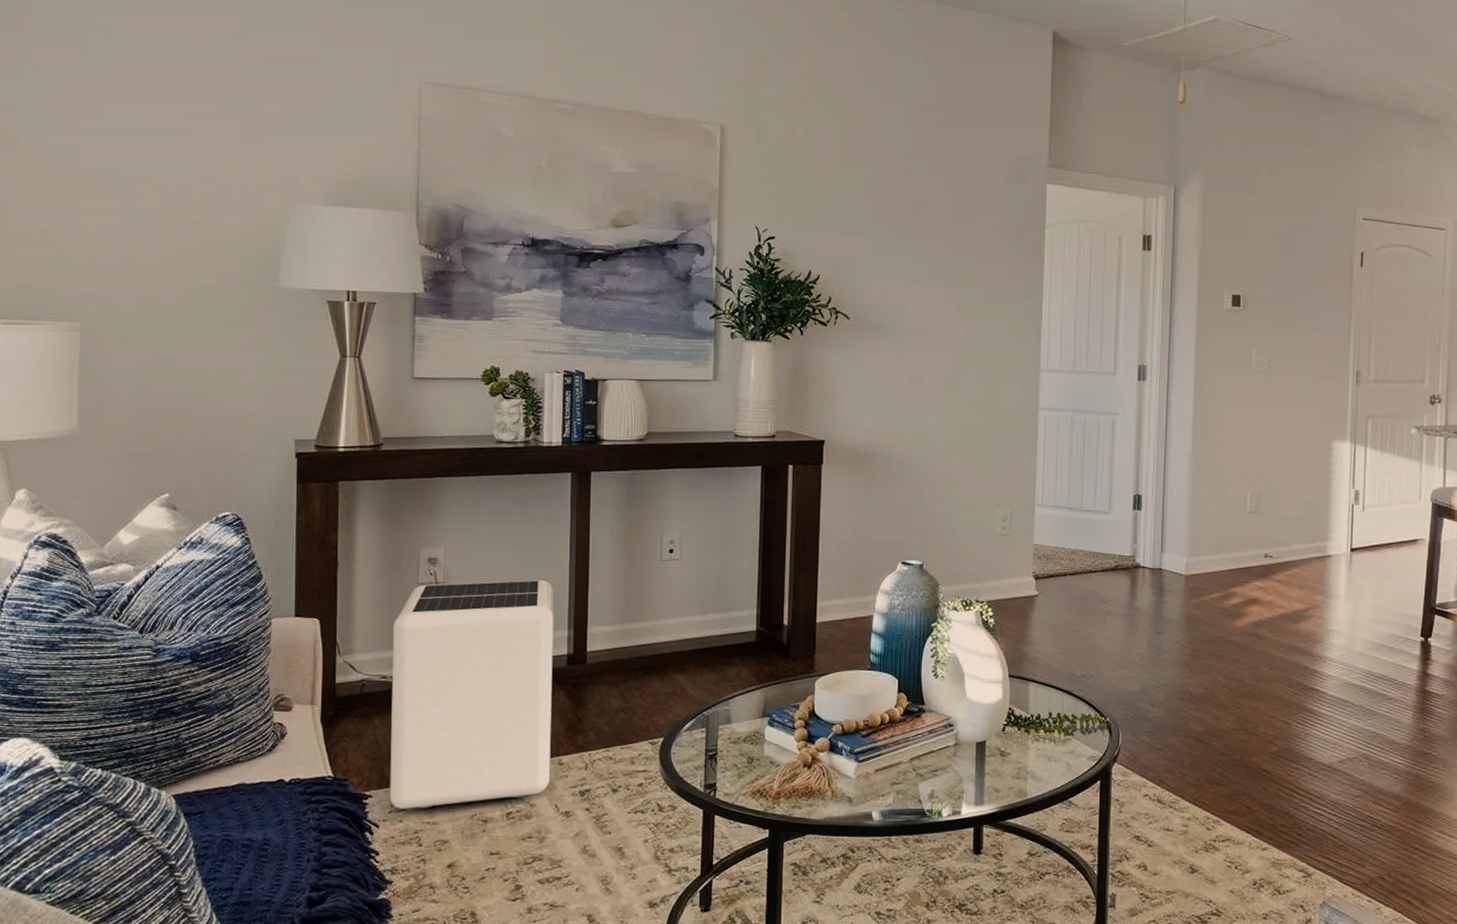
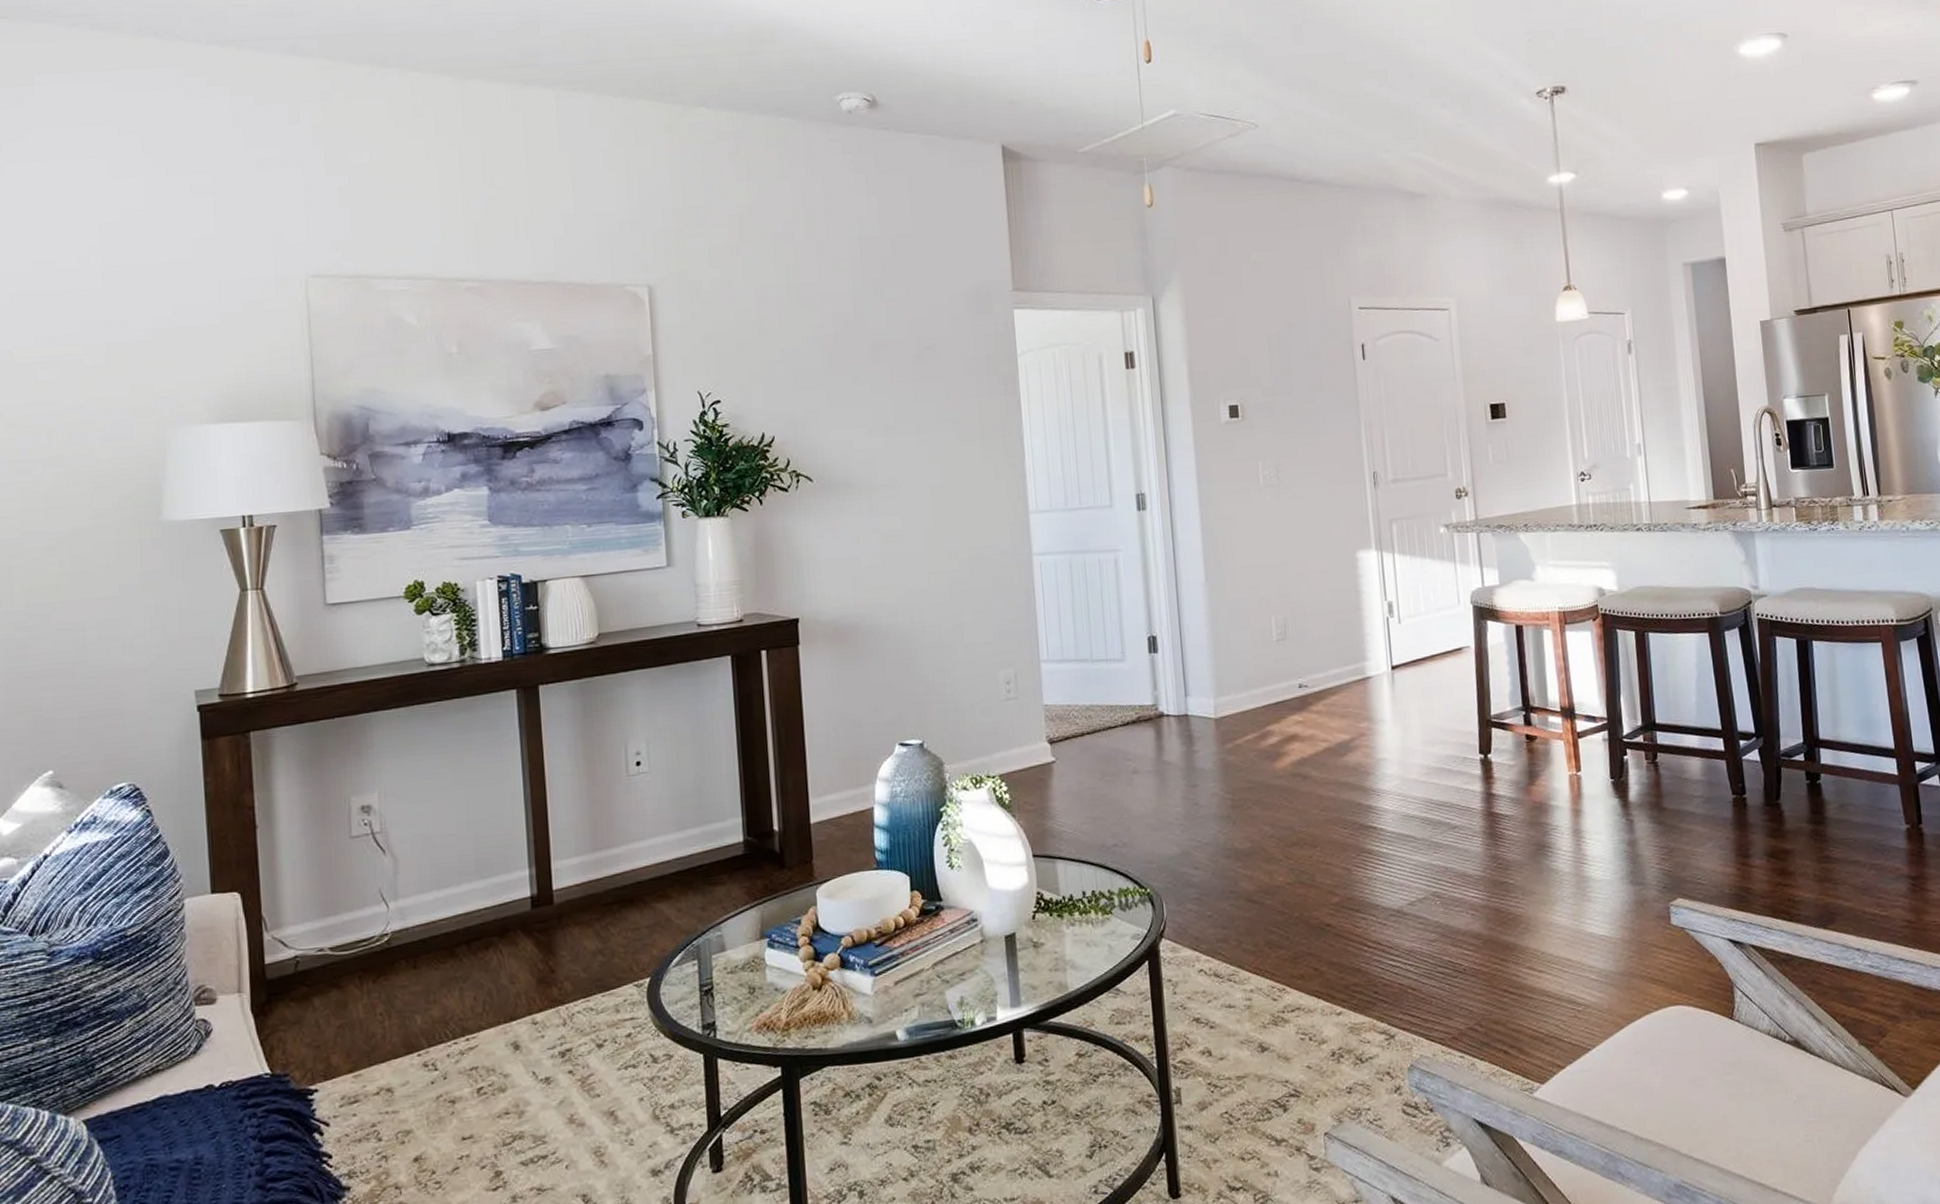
air purifier: present [389,580,554,809] -> none [326,815,524,1101]

